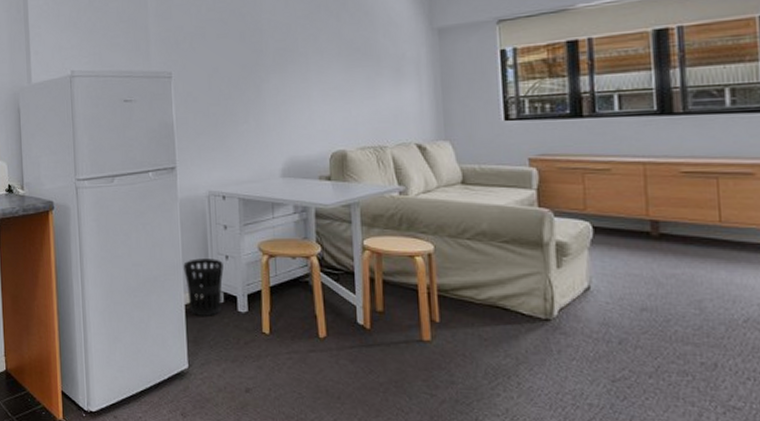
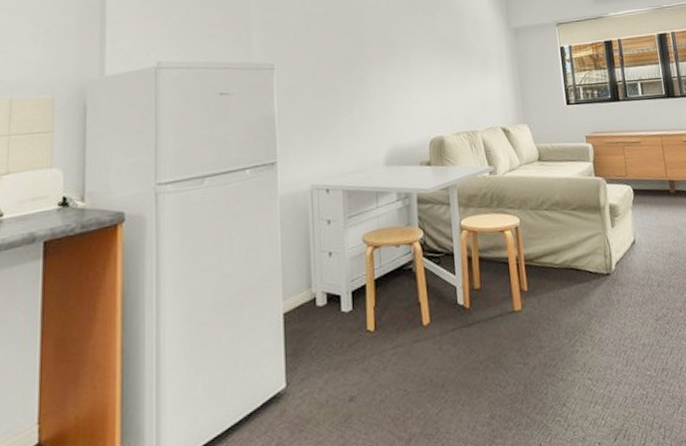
wastebasket: present [183,258,224,316] -> none [282,257,327,325]

